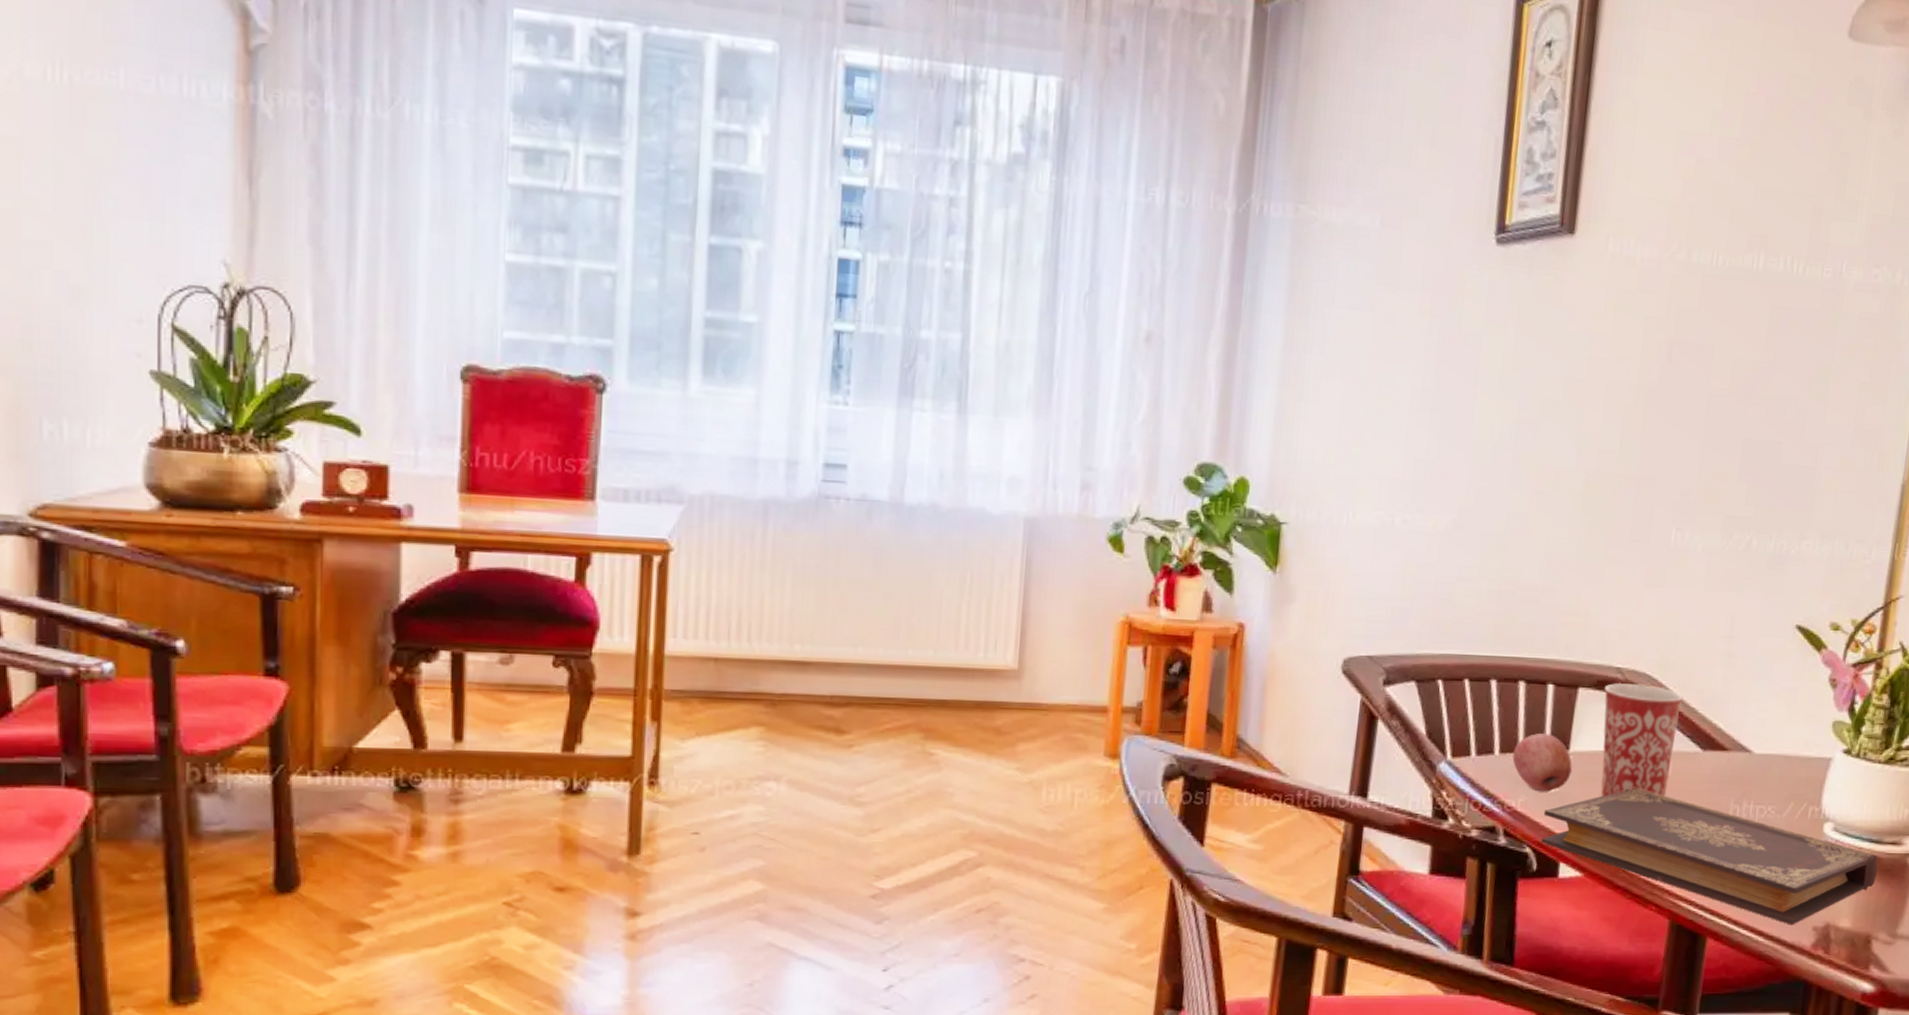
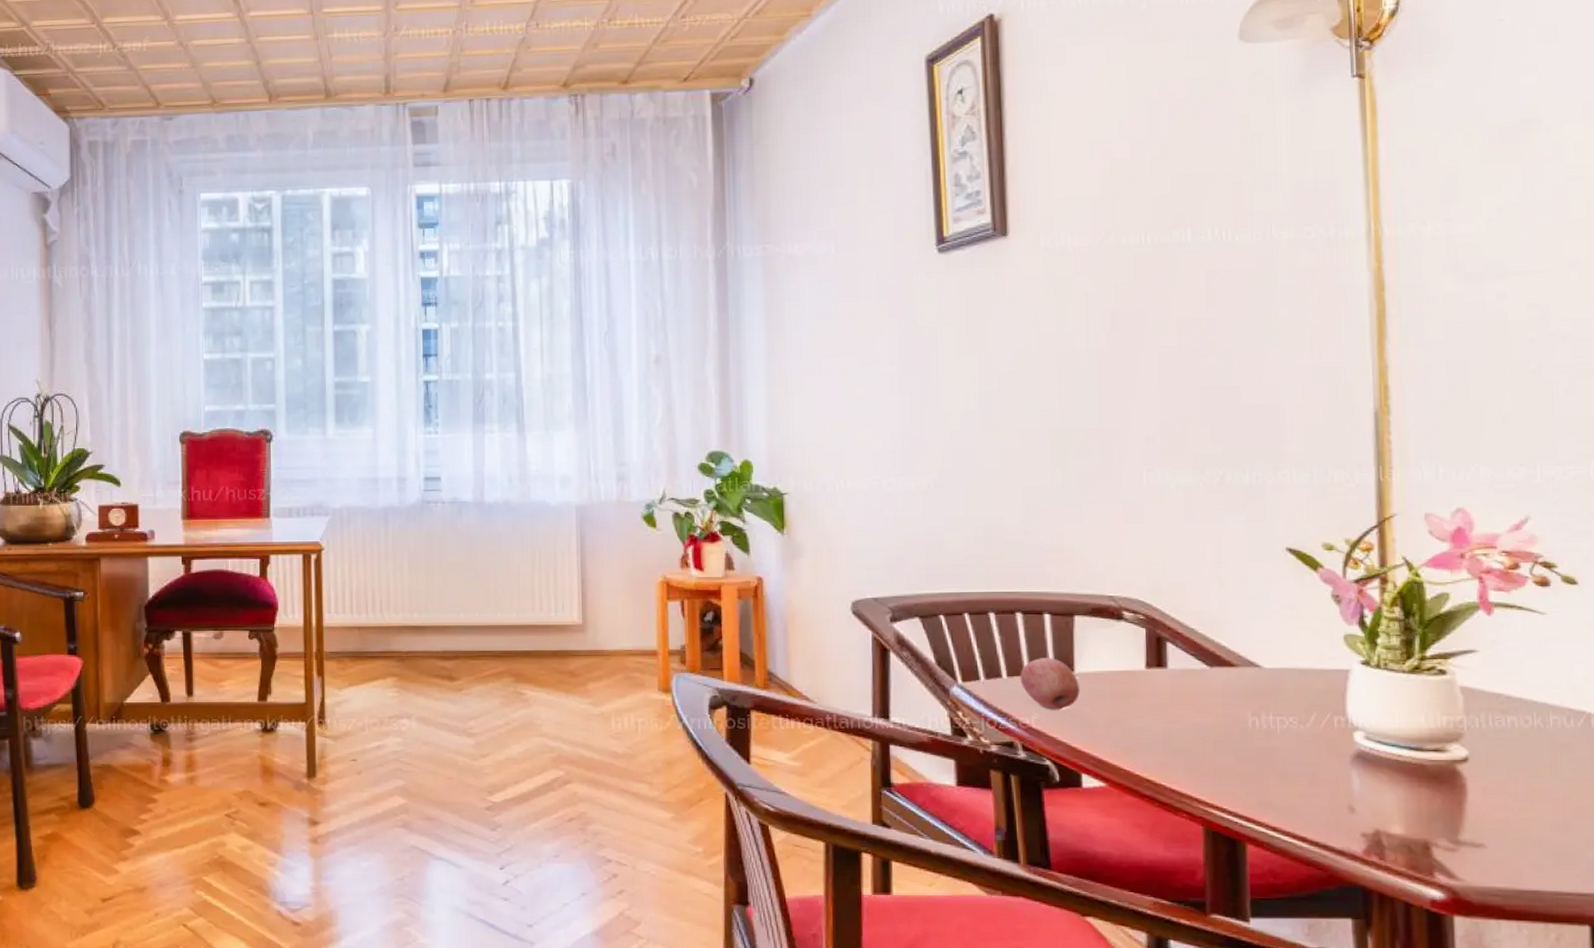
book: present [1541,786,1878,925] -> none [1058,702,1423,832]
mug: present [1600,682,1684,797] -> none [1099,609,1181,712]

